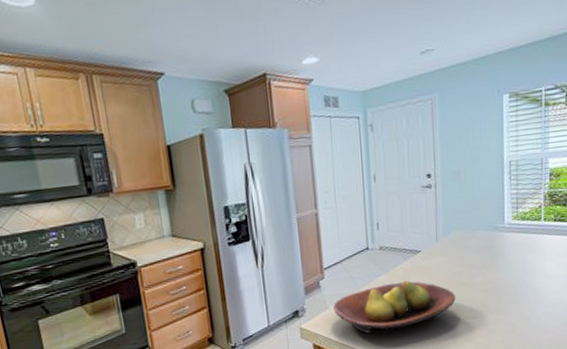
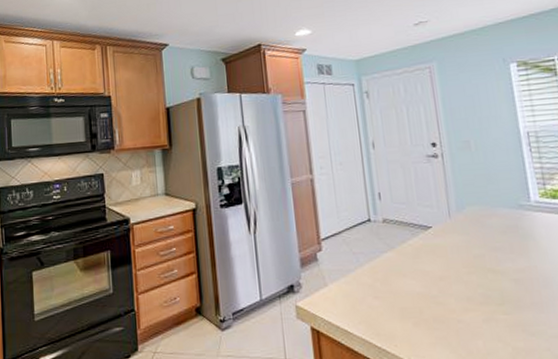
fruit bowl: present [333,280,456,334] -> none [333,259,481,322]

